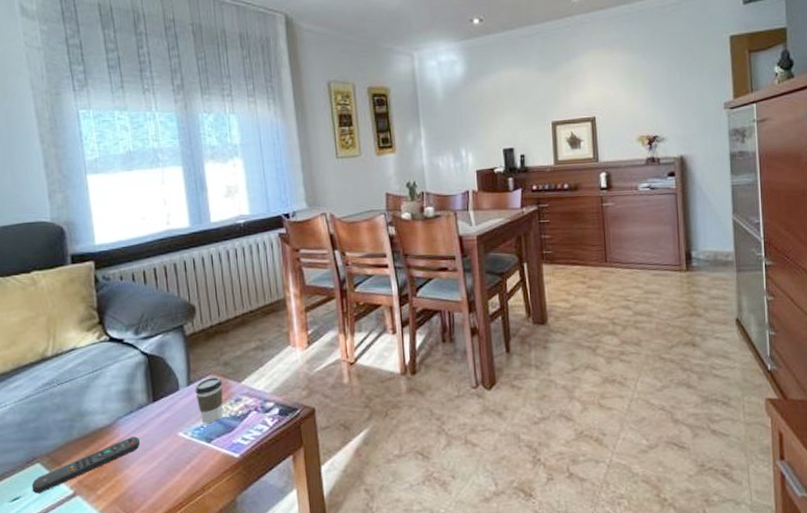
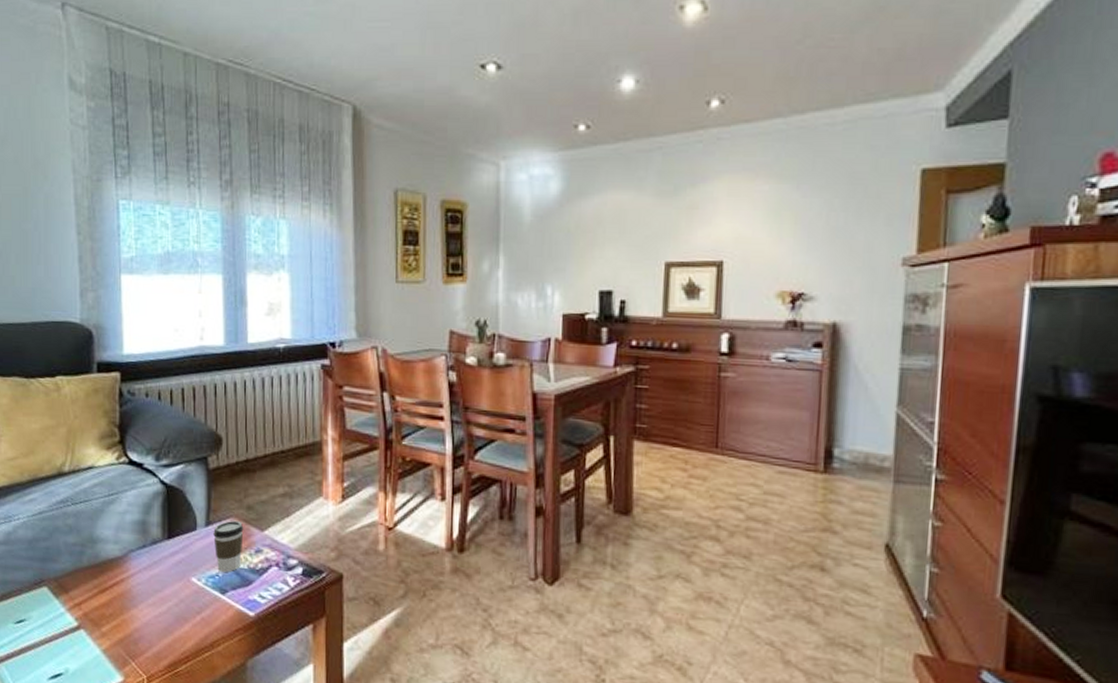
remote control: present [31,436,140,494] -> none [37,574,150,620]

